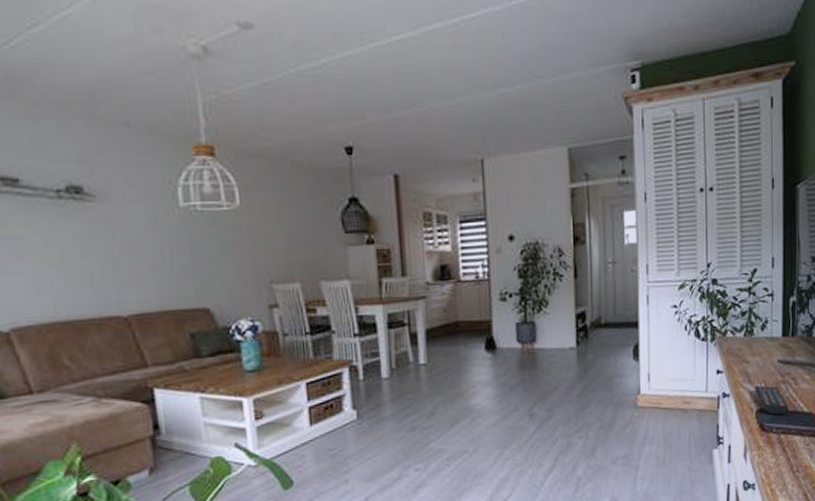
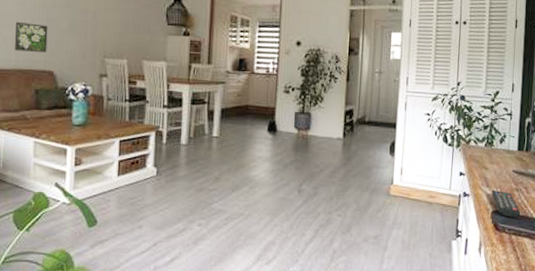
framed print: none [149,250,197,288] -> present [14,22,48,52]

